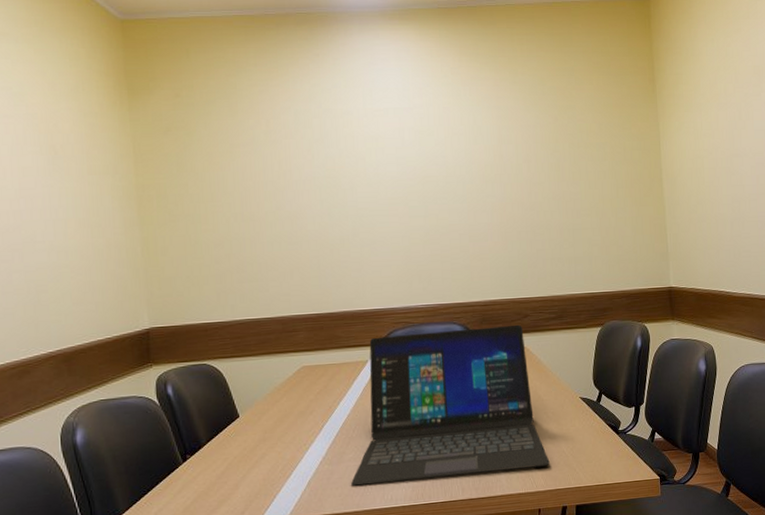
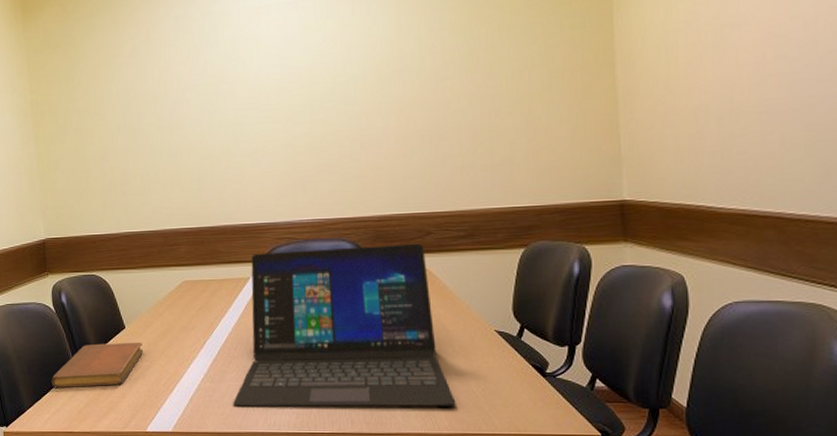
notebook: none [153,430,259,486] -> present [51,342,144,387]

